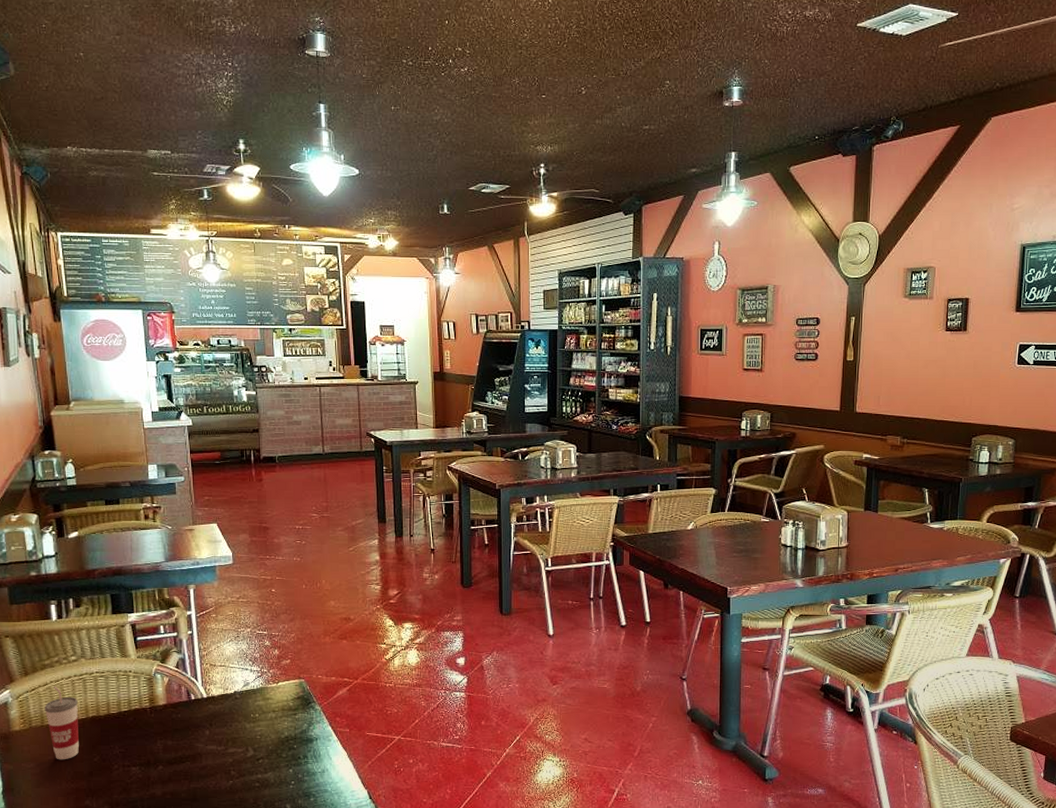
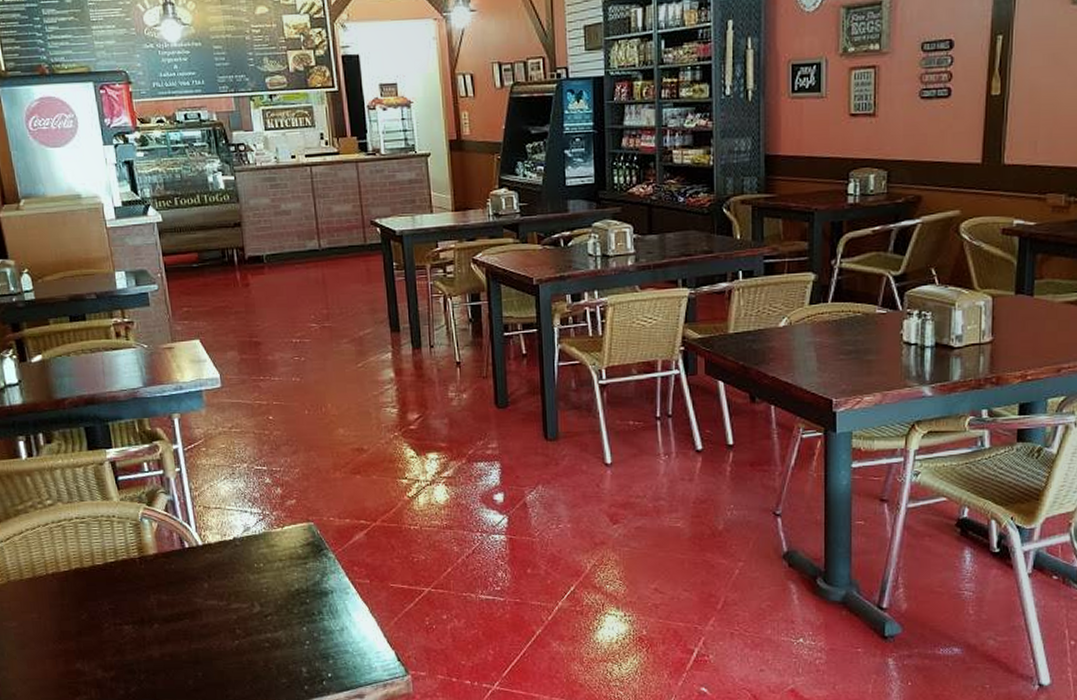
cup: present [44,686,79,760] -> none [22,535,64,618]

